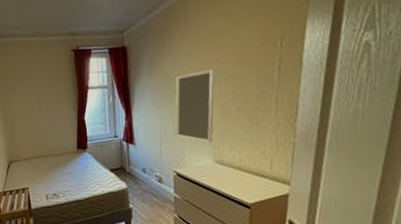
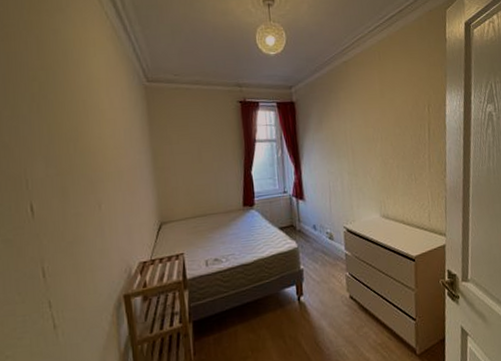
home mirror: present [175,69,216,144] -> none [342,128,379,199]

